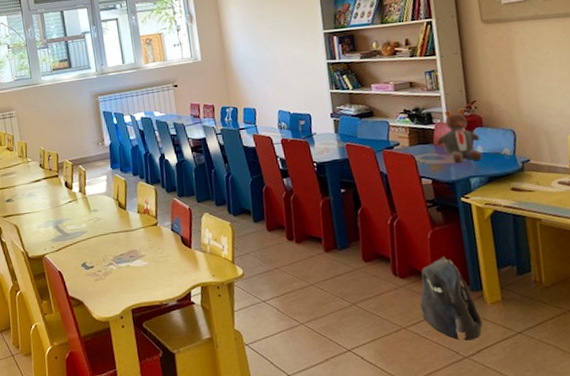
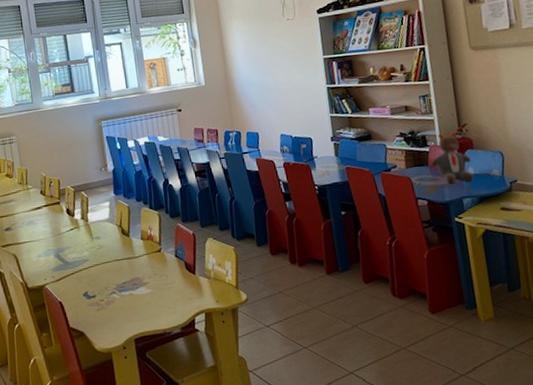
backpack: present [419,256,483,341] -> none [418,275,478,359]

